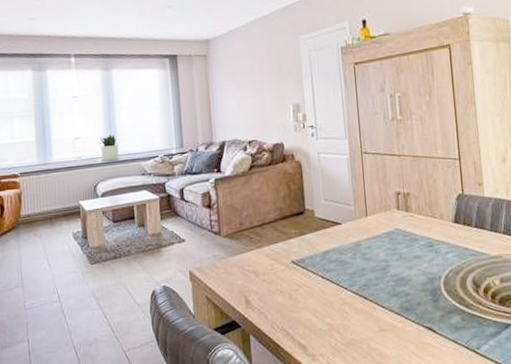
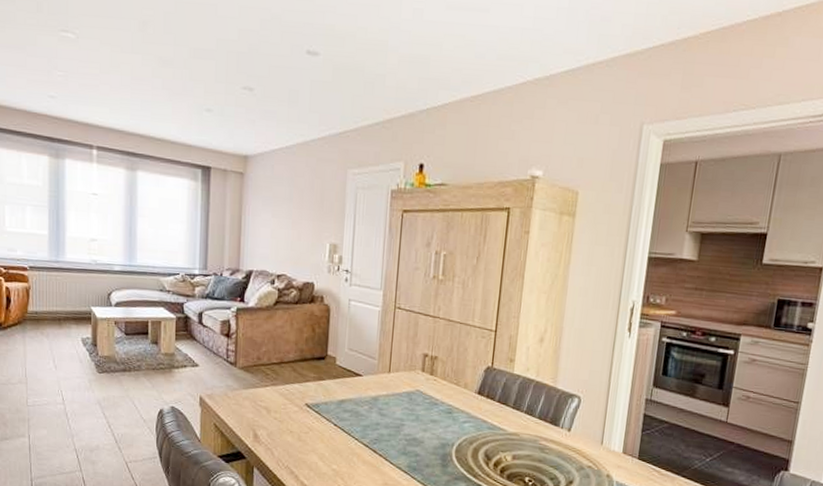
planter: present [99,134,120,163] -> none [117,242,138,272]

